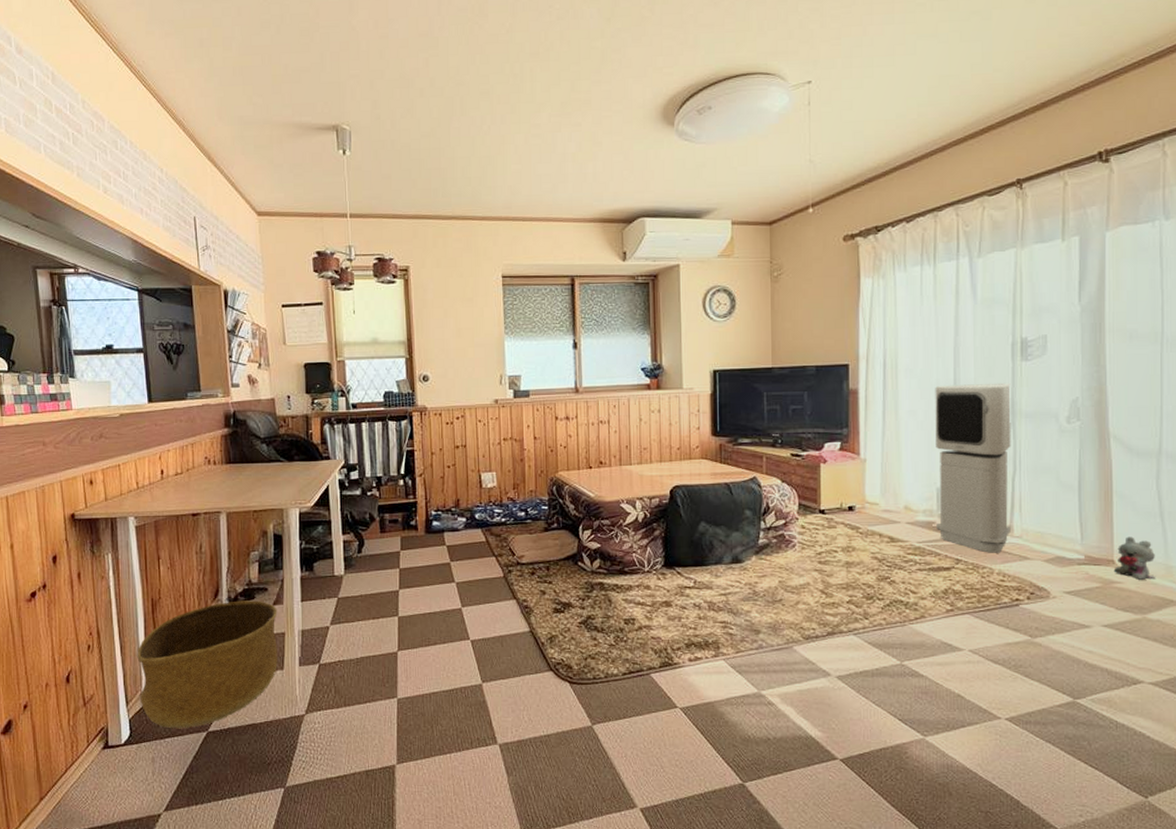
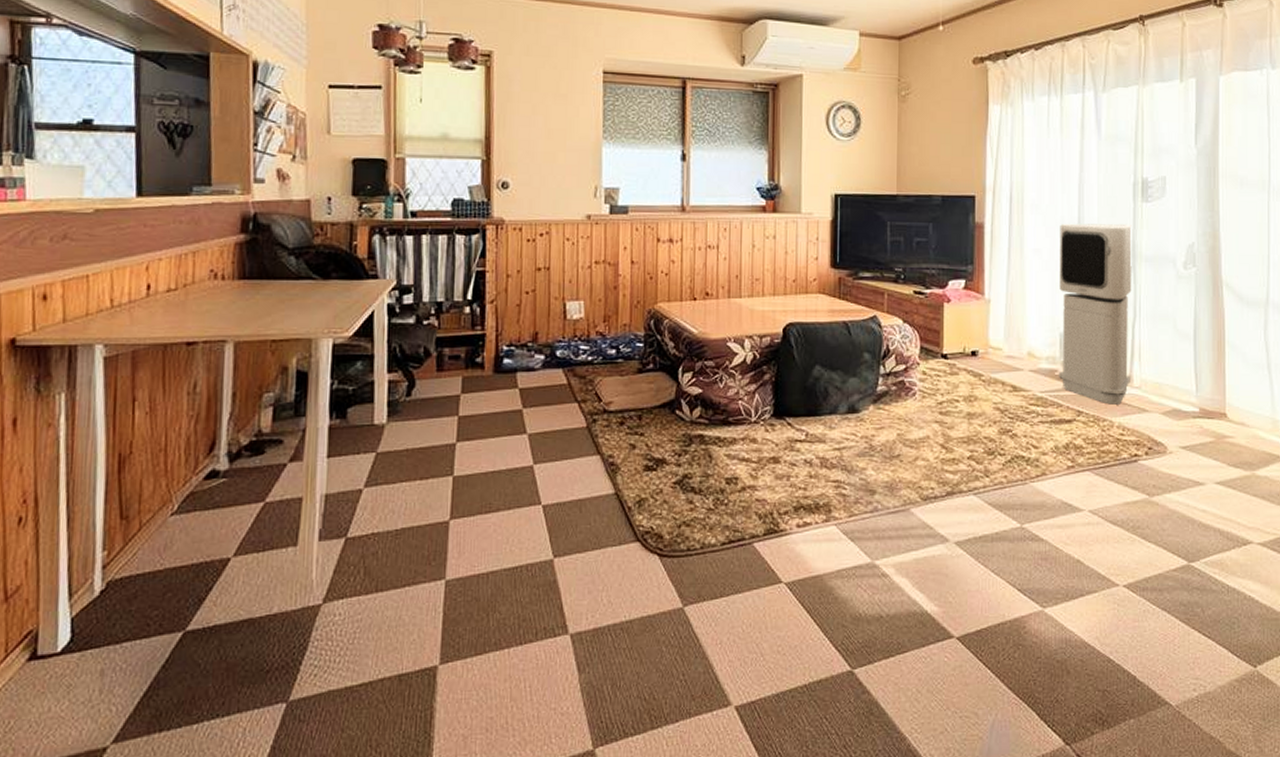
basket: present [137,600,278,729] -> none [90,456,295,629]
plush toy: present [1114,536,1156,580] -> none [1226,389,1264,434]

